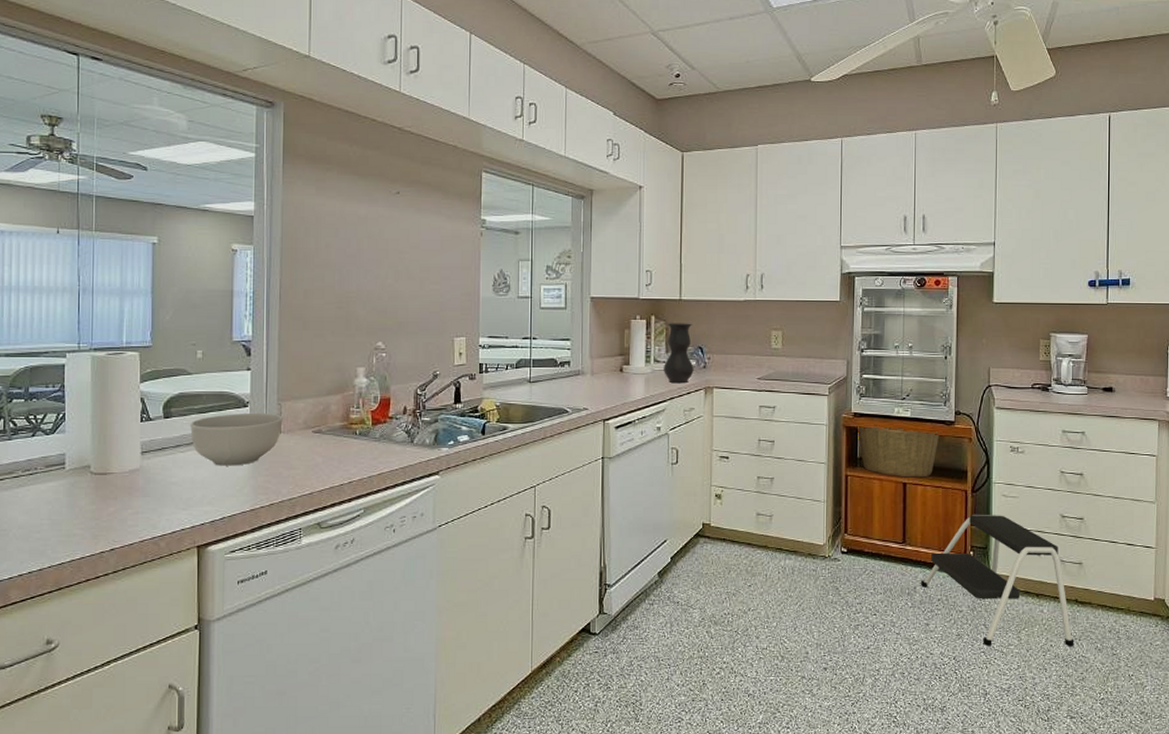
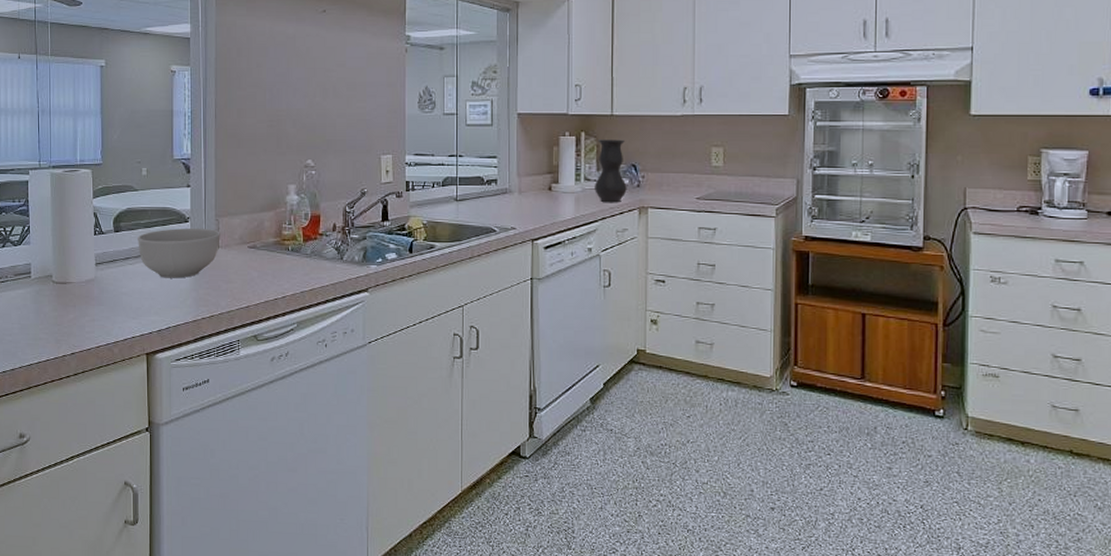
basket: present [857,425,940,479] -> none [808,249,905,309]
step stool: present [920,515,1074,647] -> none [881,351,1068,503]

